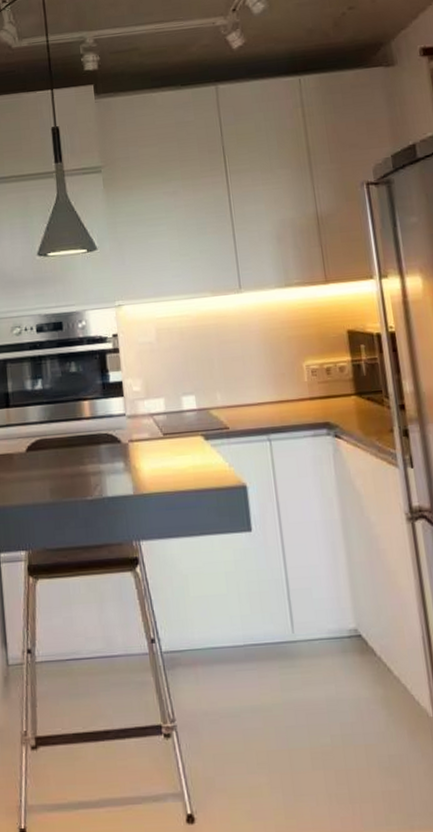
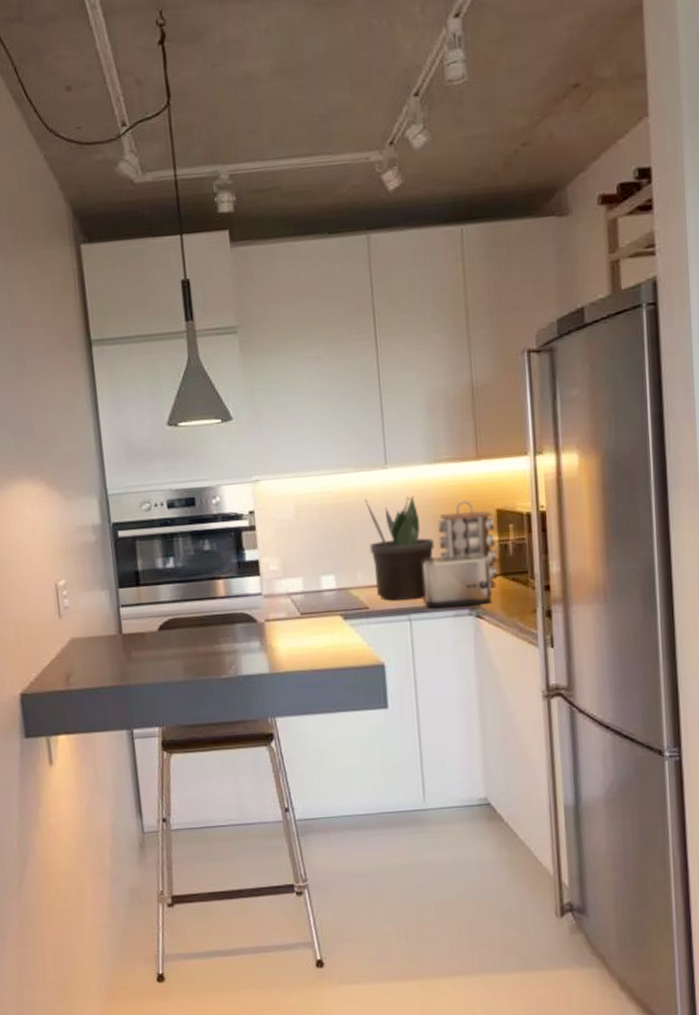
planter: none [221,318,290,421] -> present [364,496,434,601]
toaster: none [277,373,350,429] -> present [420,553,495,609]
spice rack: none [291,322,353,405] -> present [437,501,498,586]

